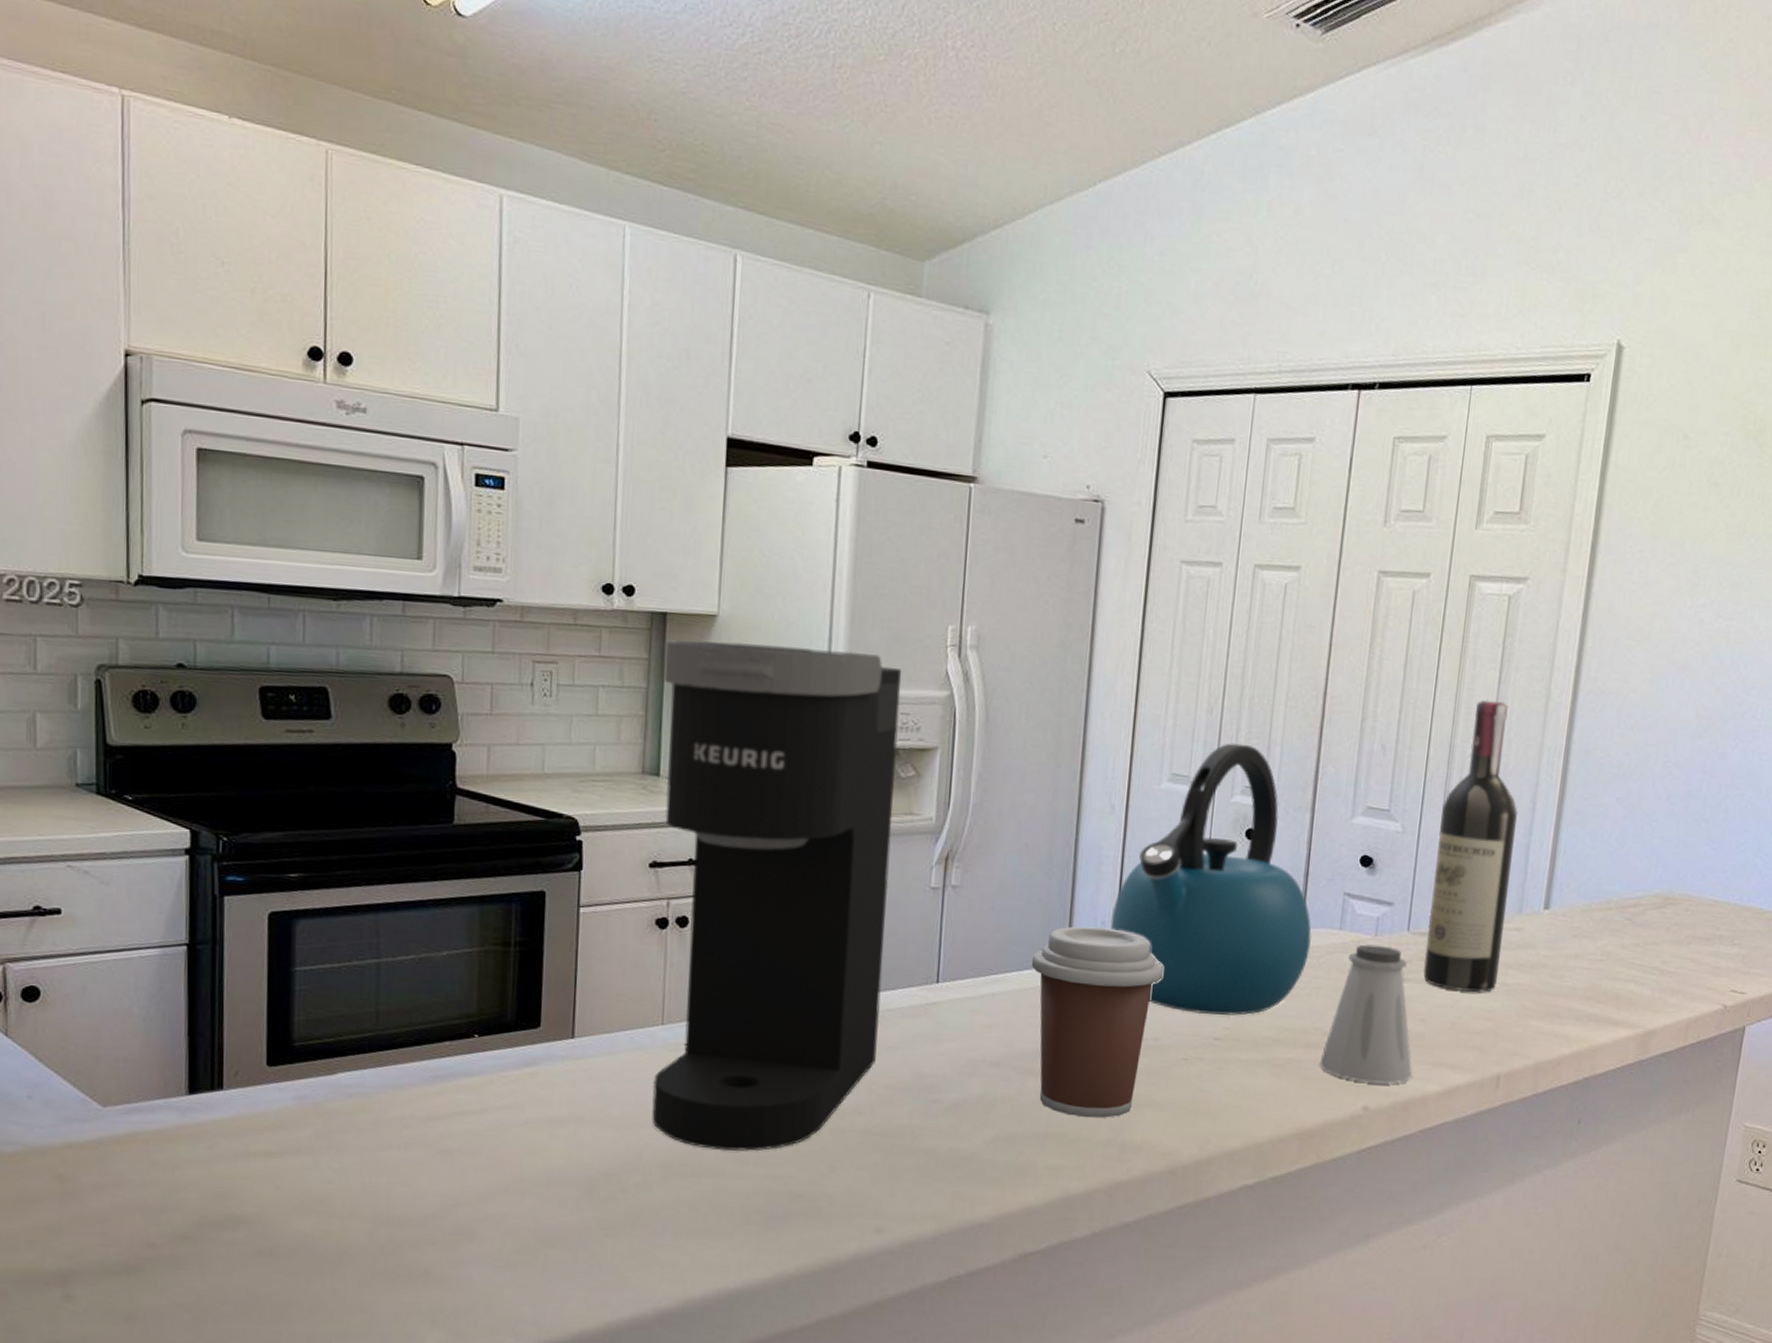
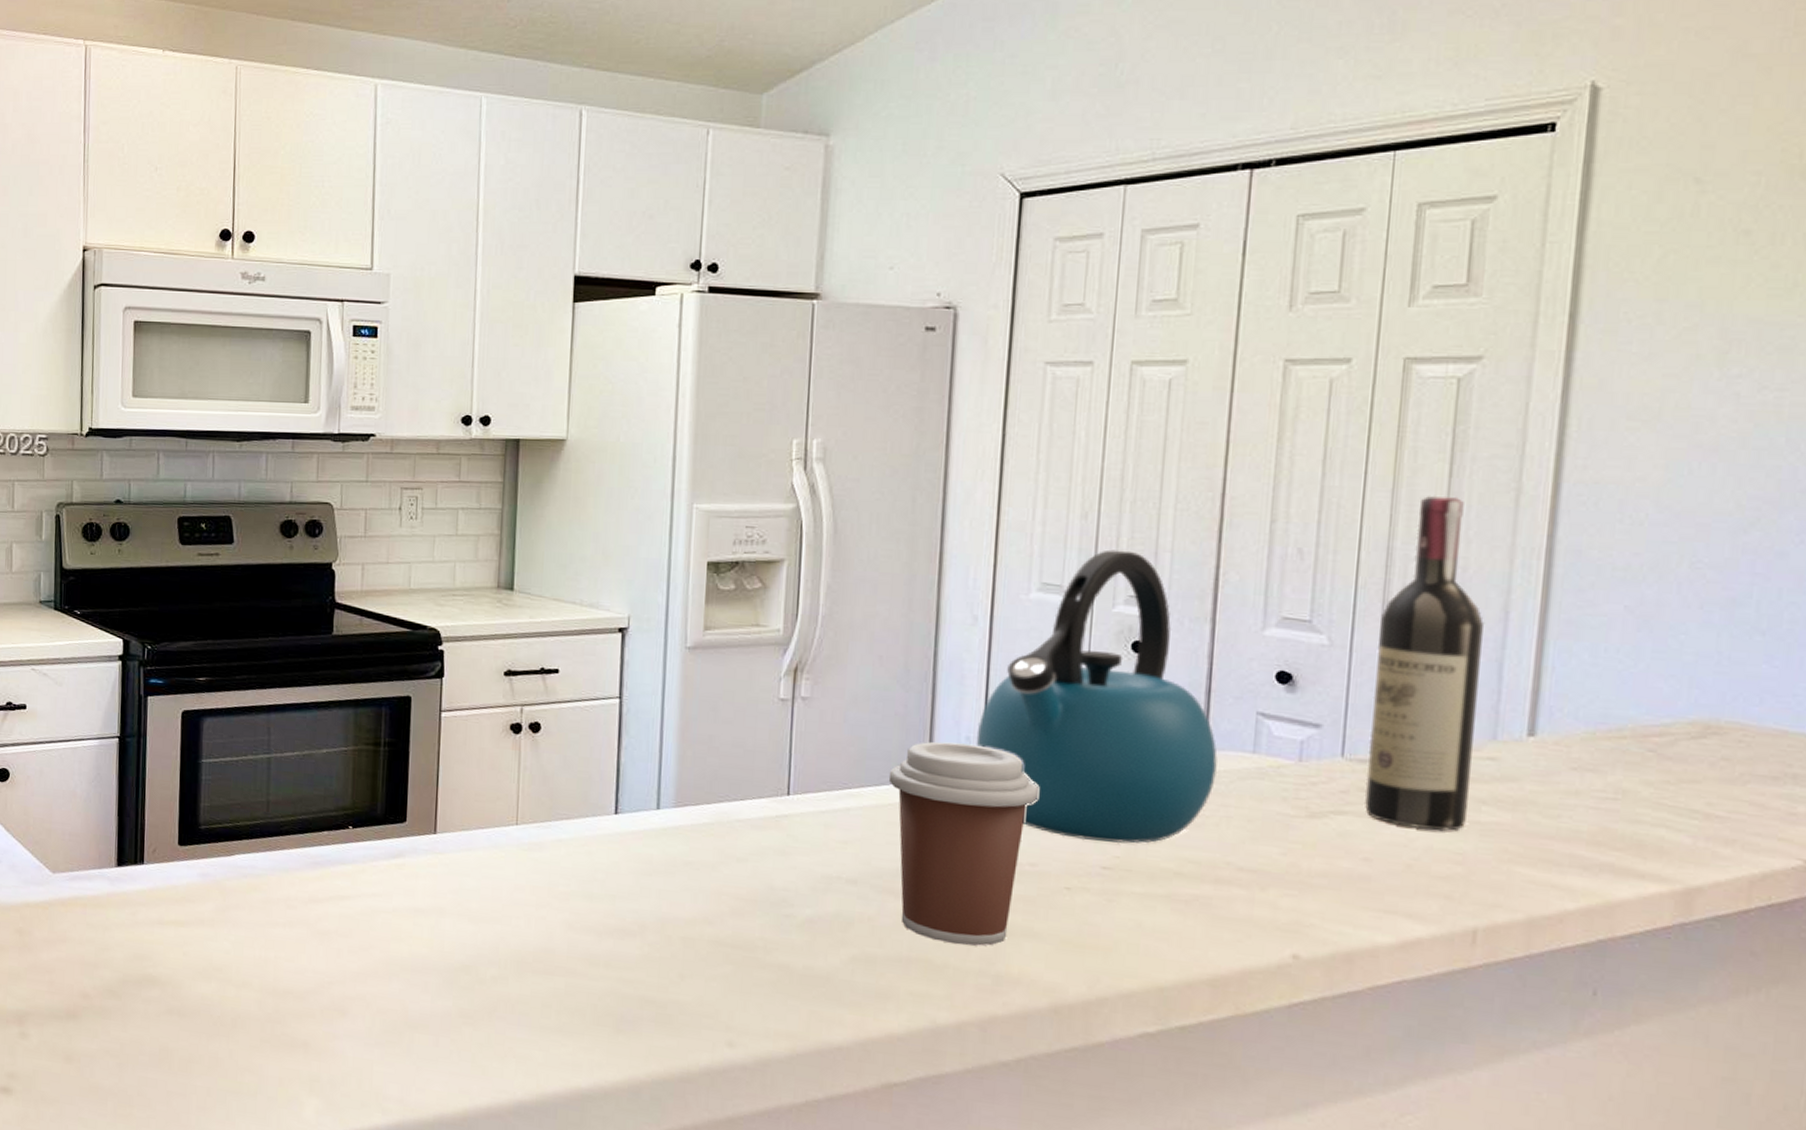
coffee maker: present [652,640,902,1151] -> none [507,463,746,953]
saltshaker: present [1319,944,1413,1084] -> none [1233,770,1357,931]

